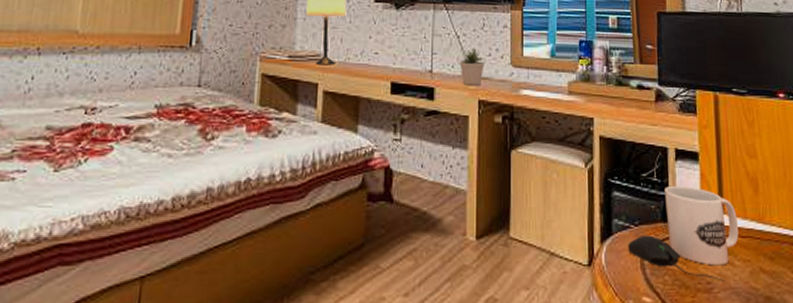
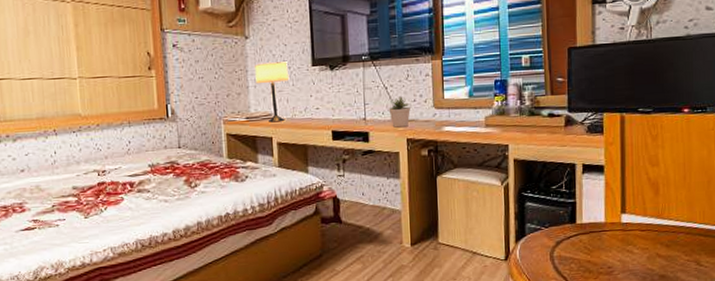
computer mouse: present [628,235,725,282] -> none [539,234,625,266]
mug: present [665,185,739,266] -> none [572,193,638,255]

